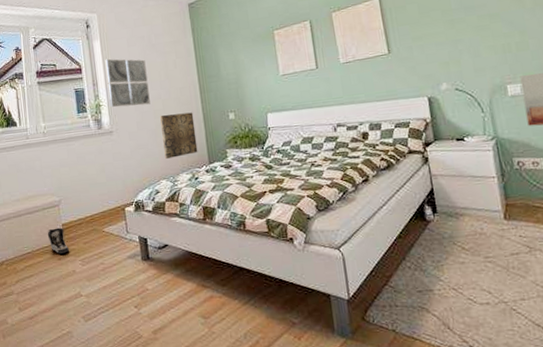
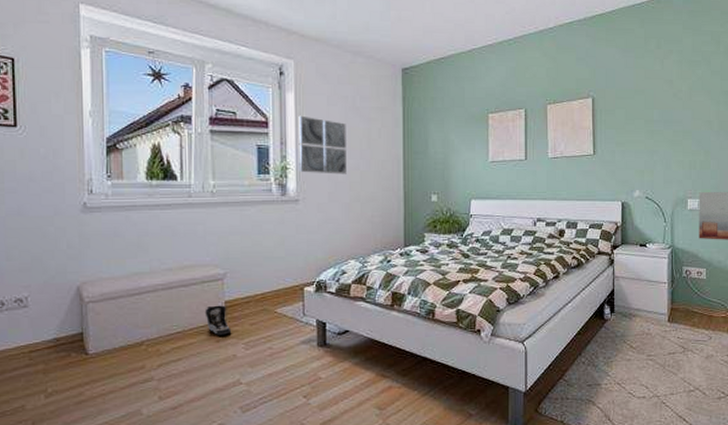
wall art: present [160,112,198,159] -> none [356,189,394,237]

